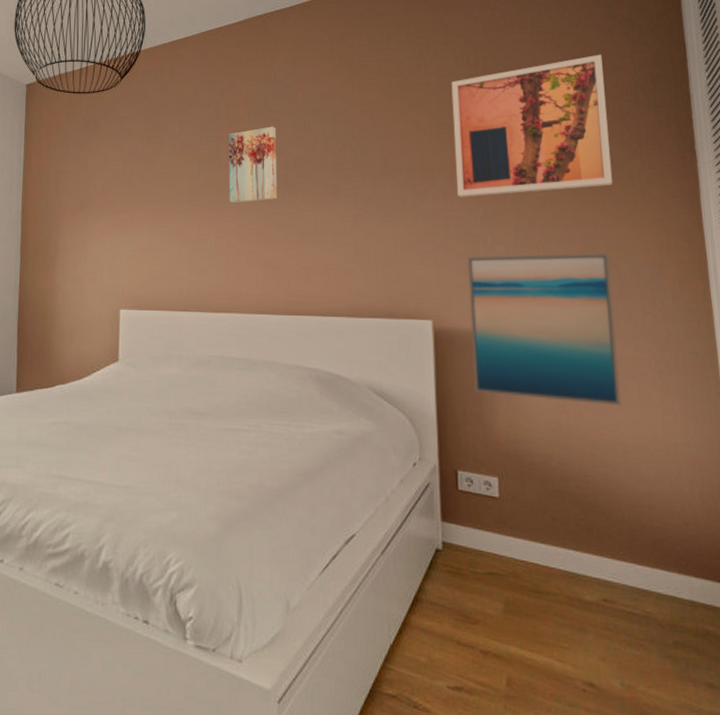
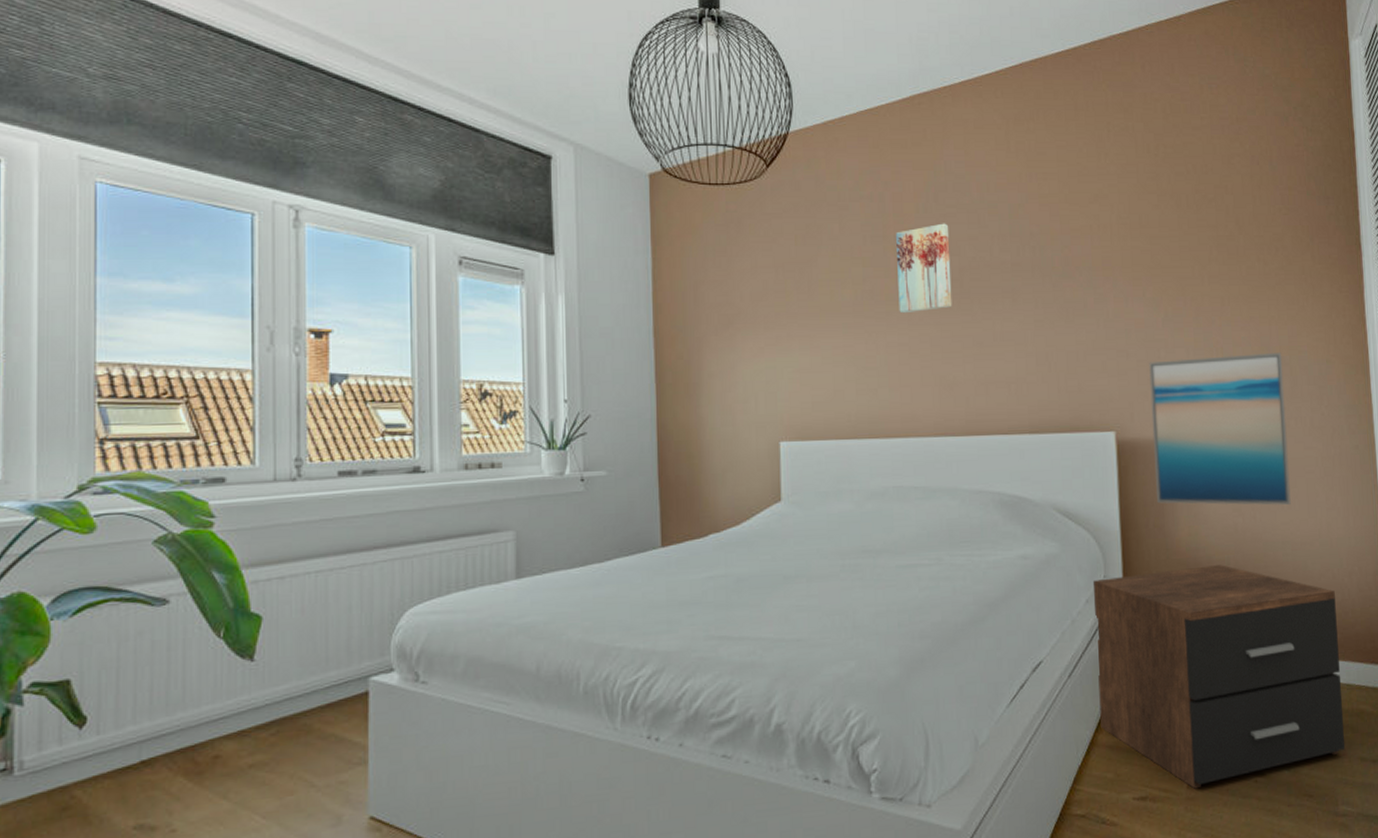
nightstand: none [407,459,690,688] -> present [1092,565,1346,789]
wall art: present [451,54,613,197] -> none [1131,142,1287,298]

